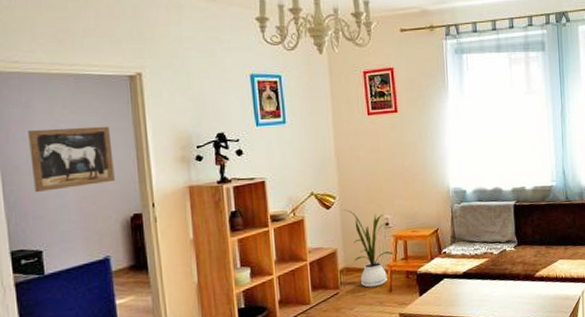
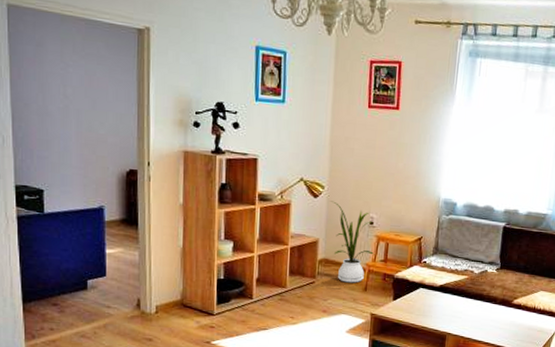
wall art: present [28,126,115,193] -> none [39,69,116,134]

